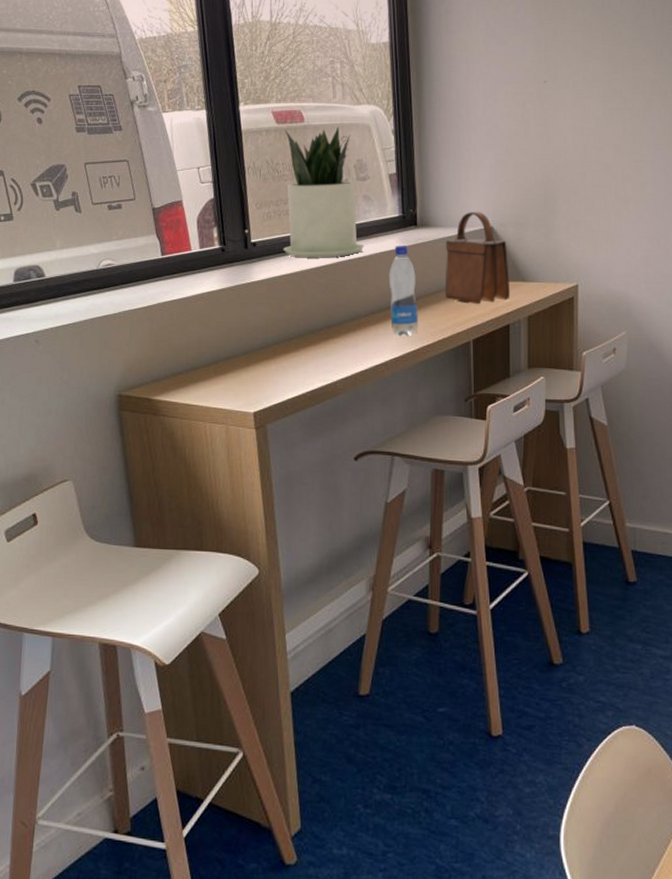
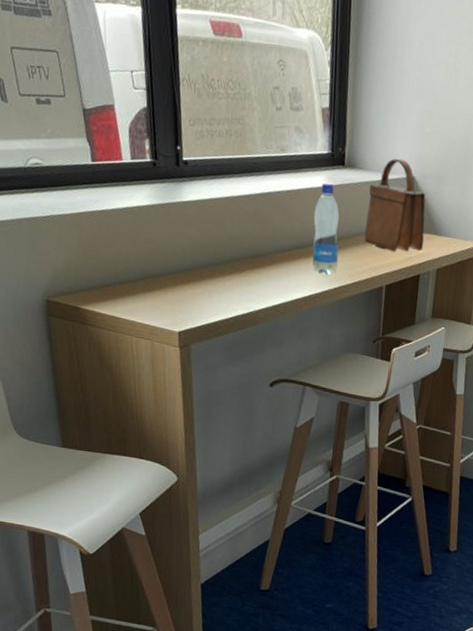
planter: present [283,127,365,258] -> none [214,44,294,188]

